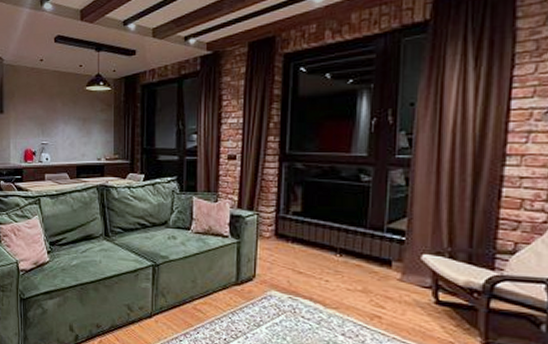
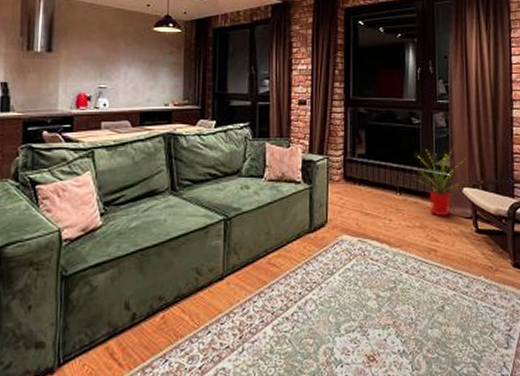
house plant: none [363,209,426,284] -> present [417,149,463,217]

